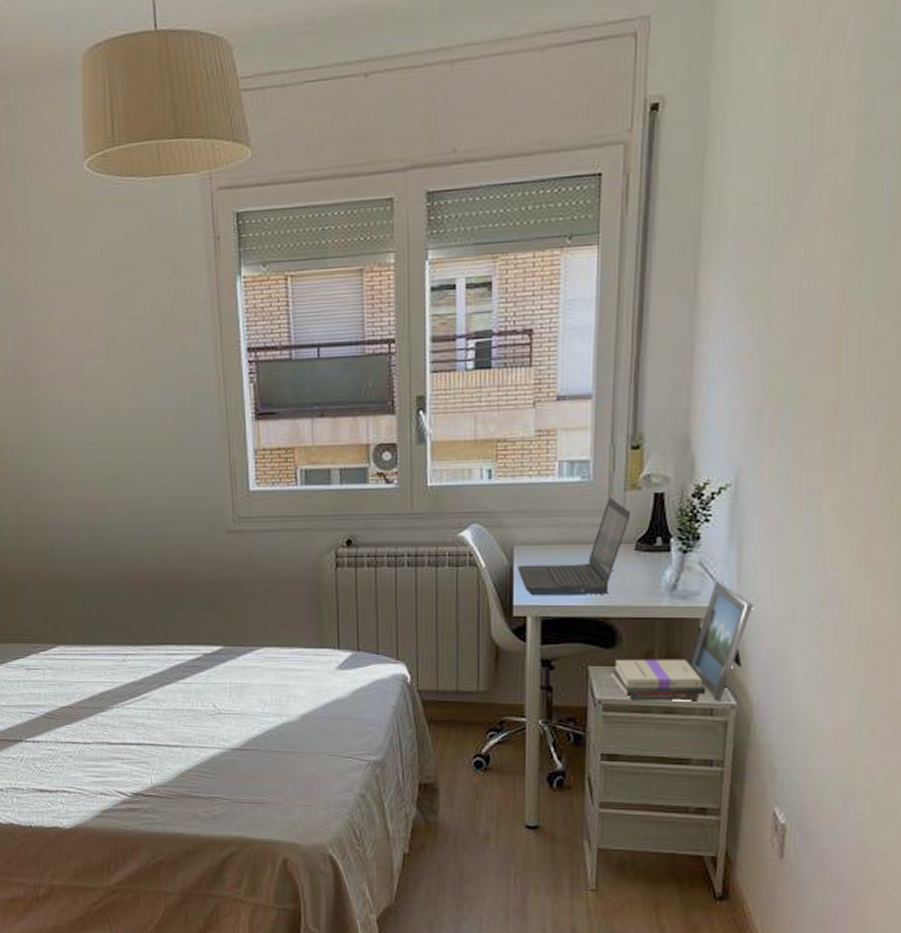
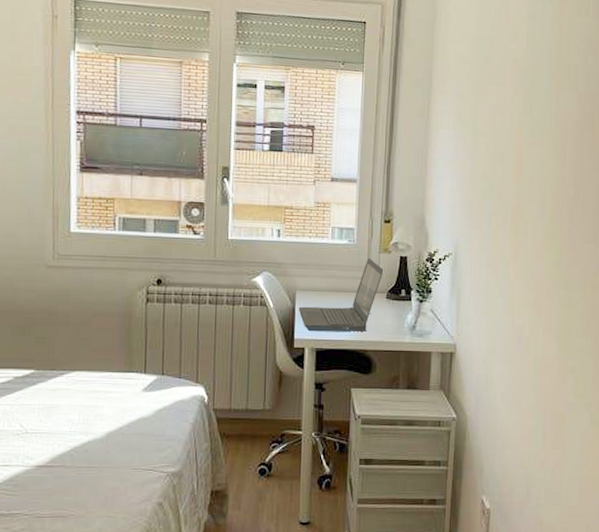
books: present [611,659,706,701] -> none [368,382,436,416]
picture frame: present [689,582,754,702] -> none [424,325,468,416]

